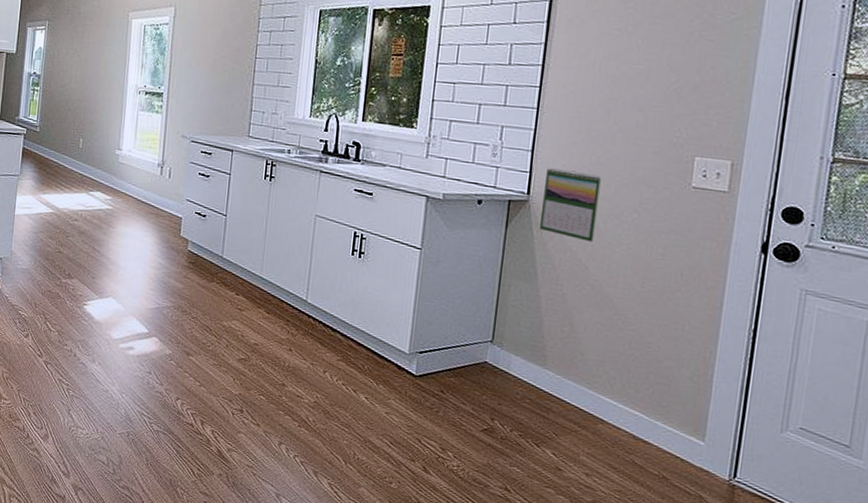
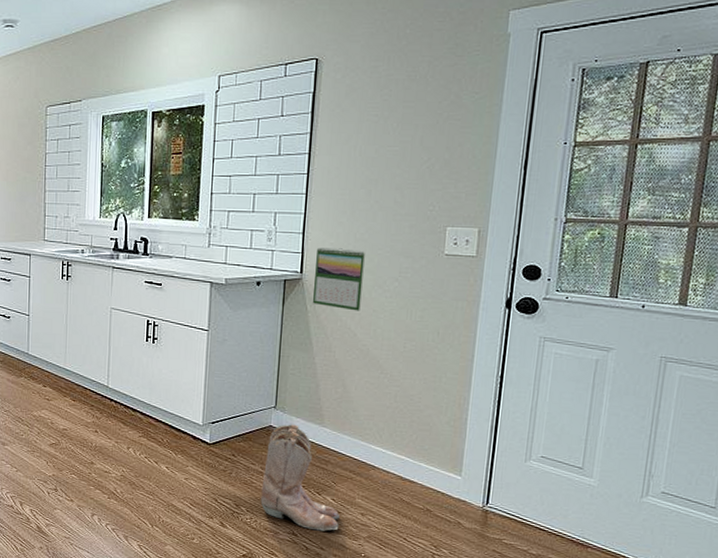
boots: none [470,362,561,490] -> present [260,424,340,531]

